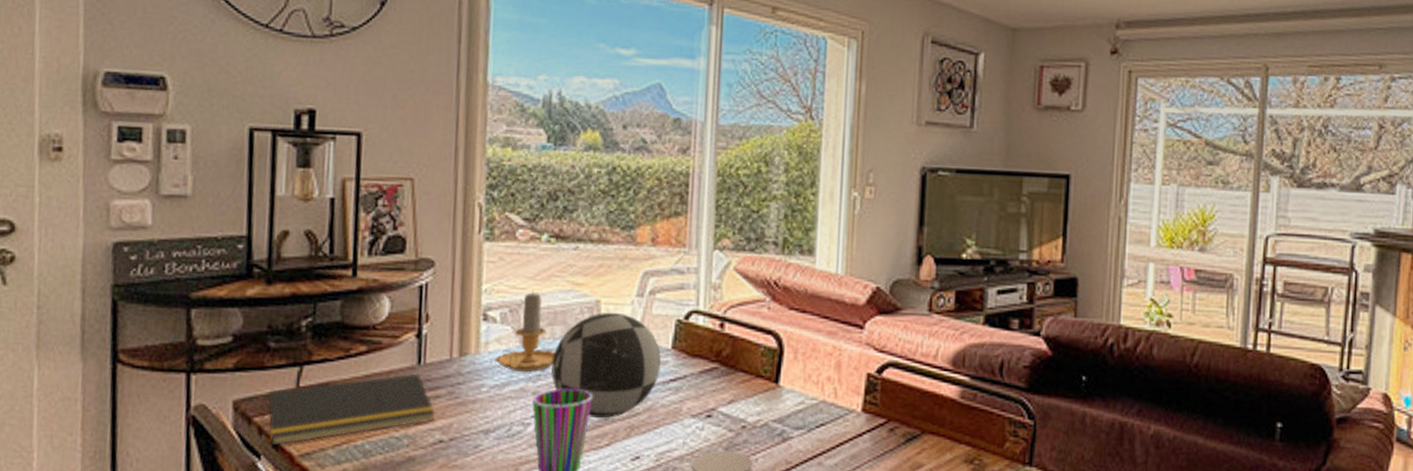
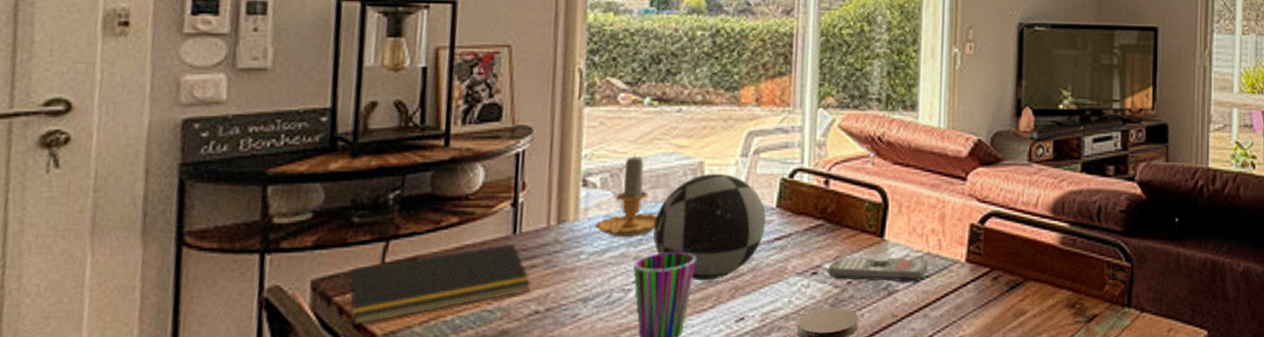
remote control: none [723,401,823,429] -> present [828,257,928,281]

